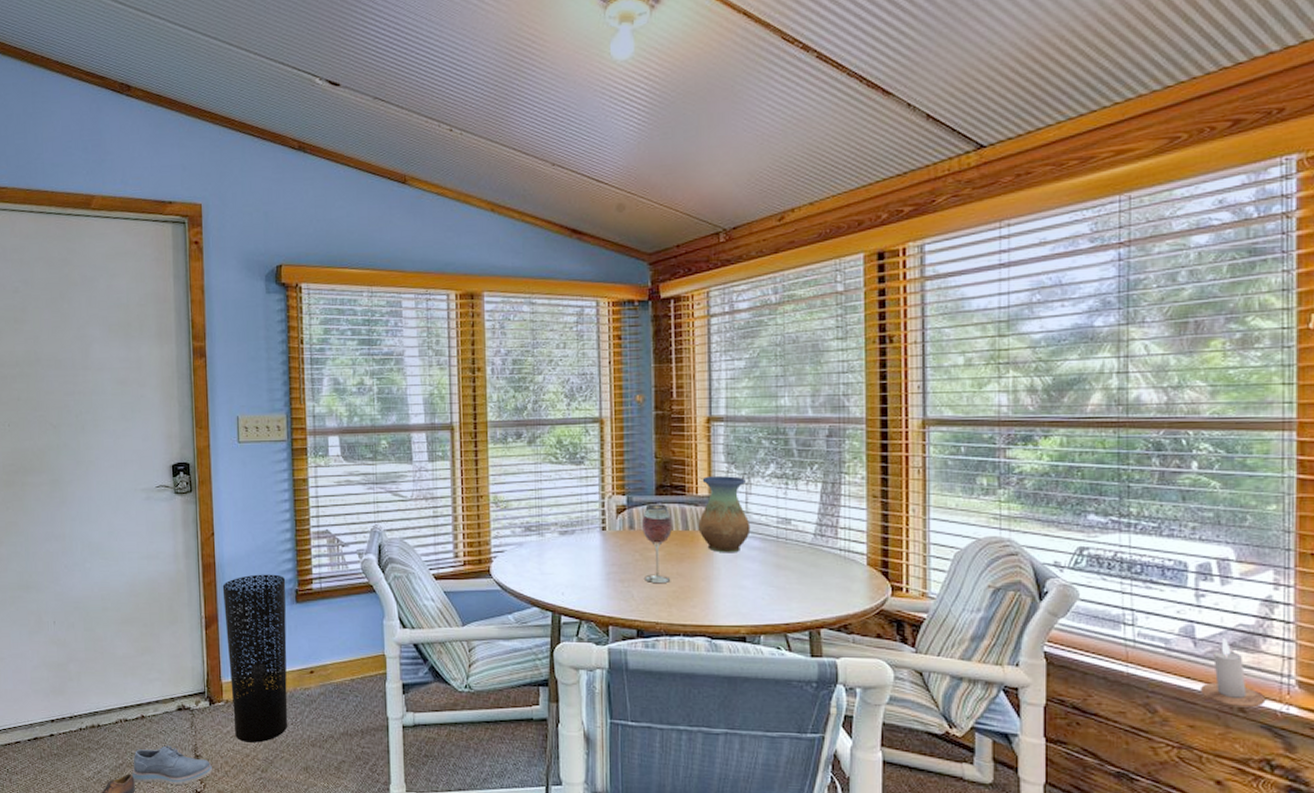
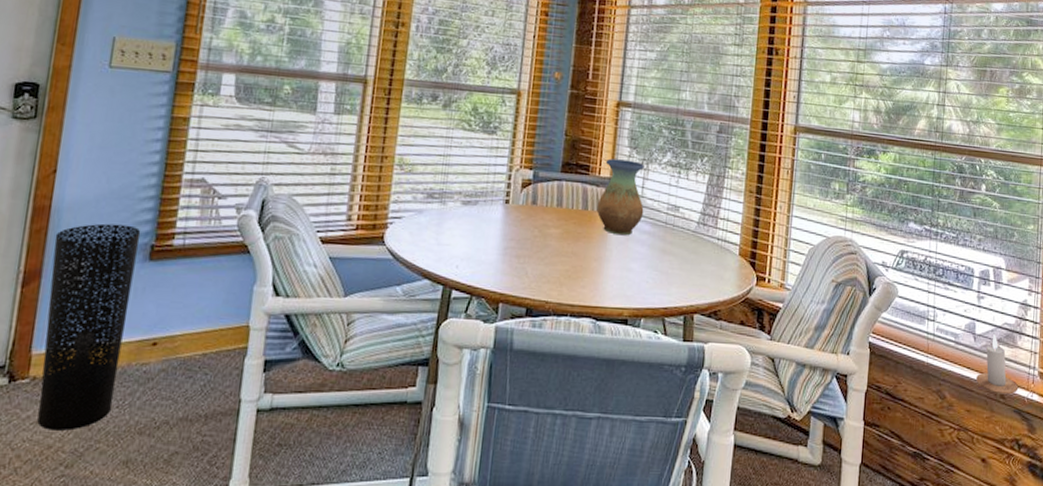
wineglass: present [641,504,673,584] -> none [540,180,574,262]

